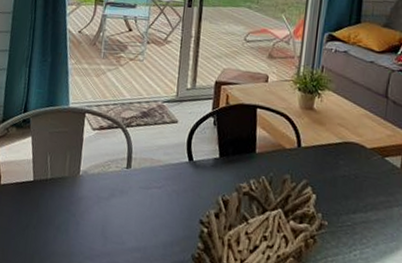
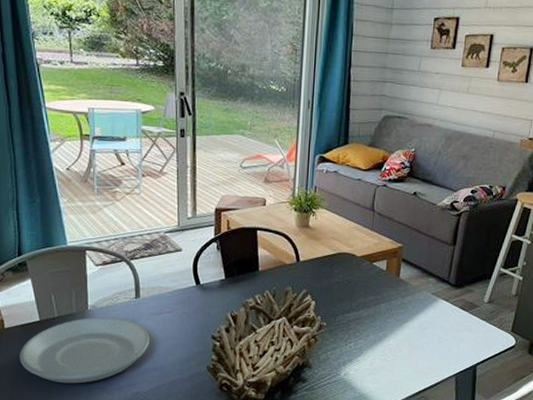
plate: none [9,183,136,254] -> present [20,317,150,384]

